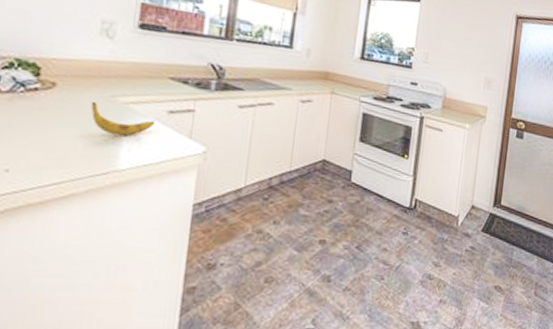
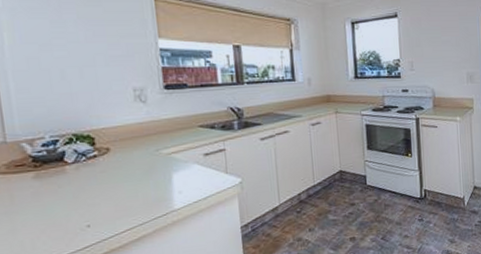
banana: present [90,102,156,136] -> none [141,158,196,182]

